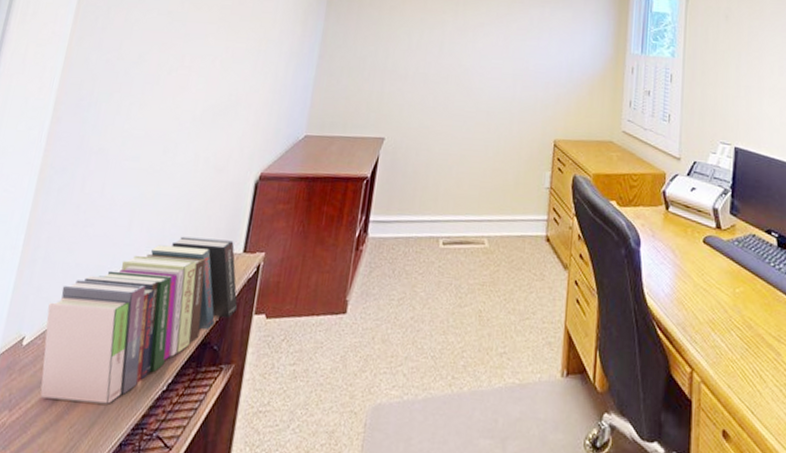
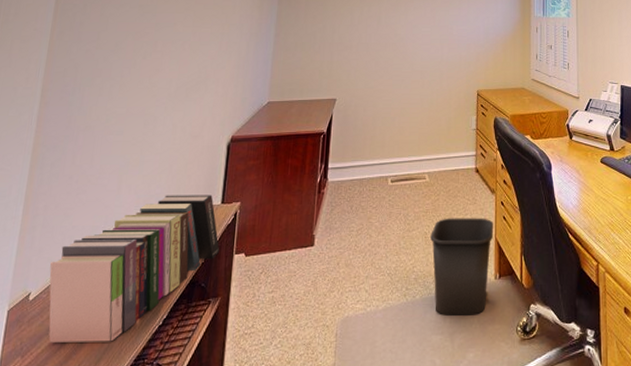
waste bin: none [485,294,565,419] -> present [430,218,494,316]

